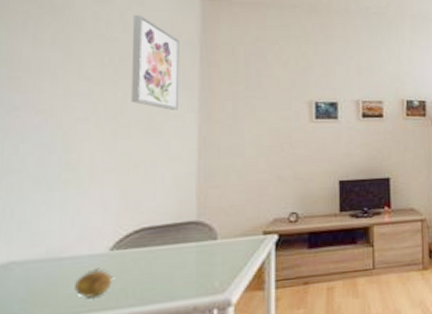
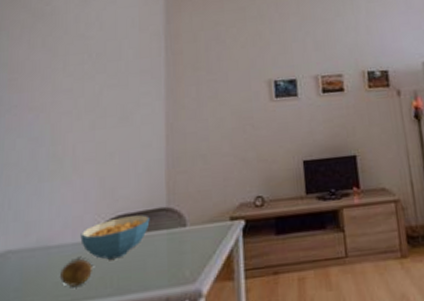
cereal bowl: none [99,227,178,271] -> present [80,215,150,260]
wall art: present [131,15,179,110] -> none [106,13,148,99]

